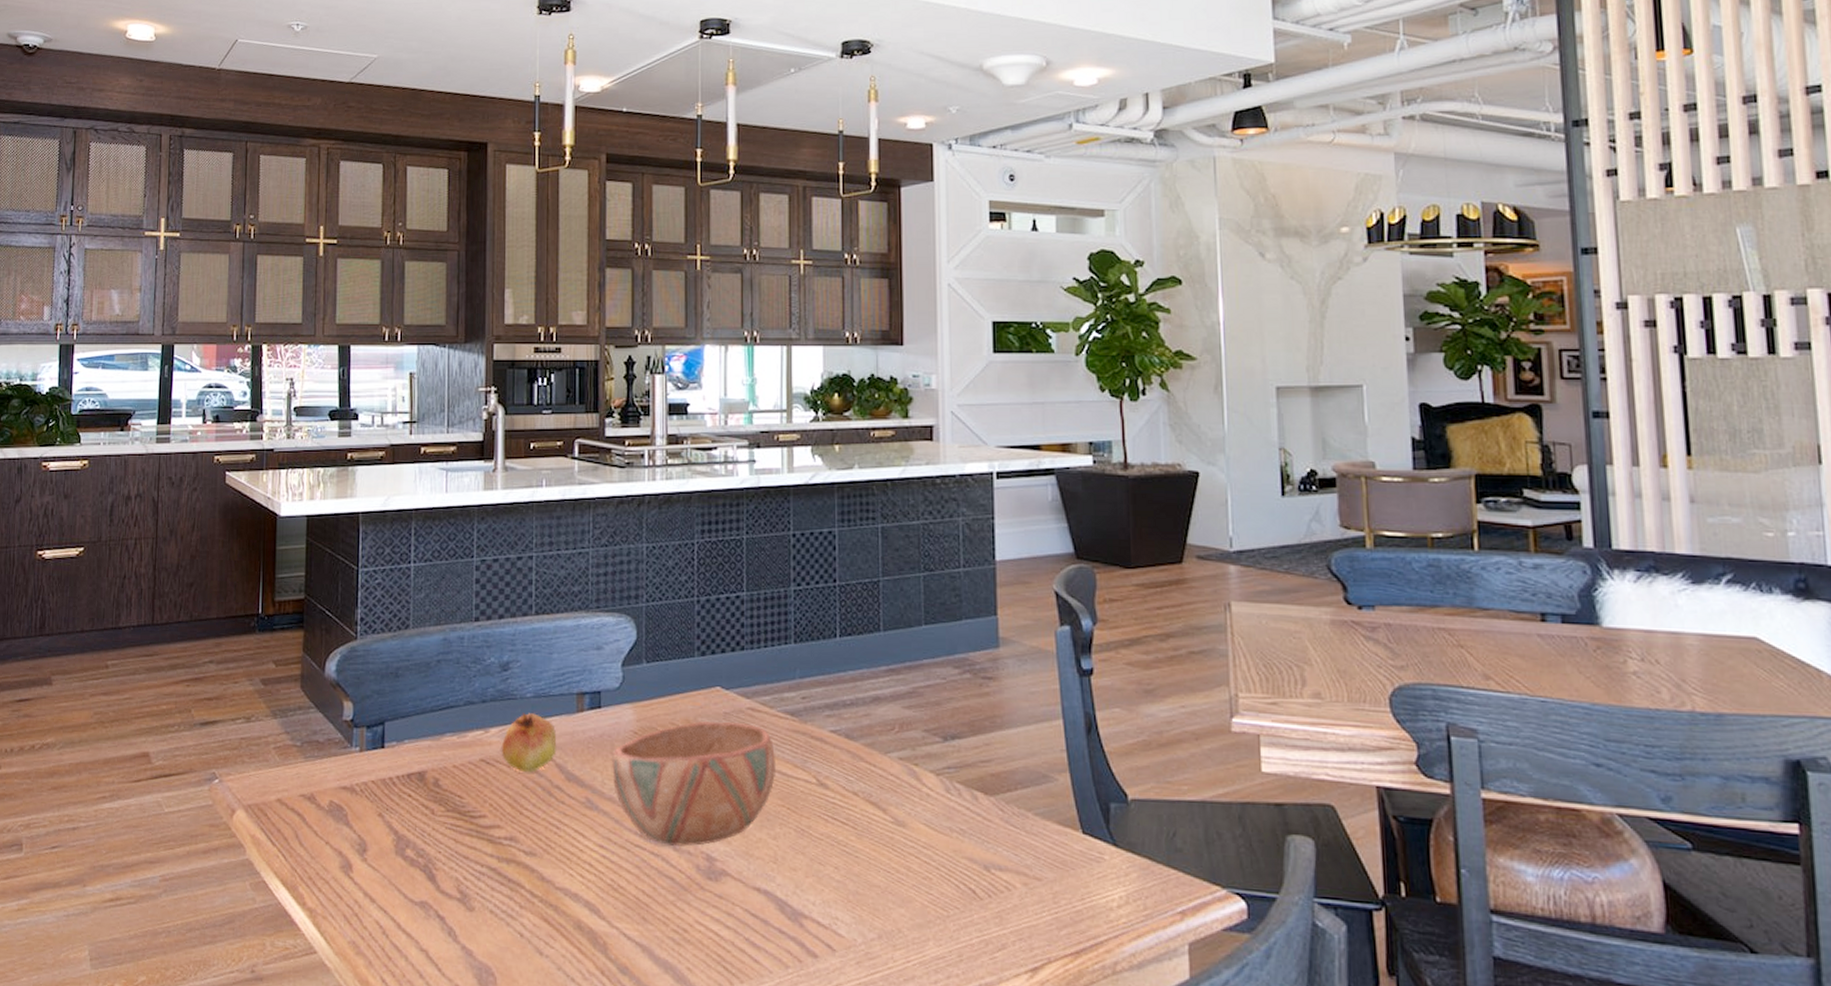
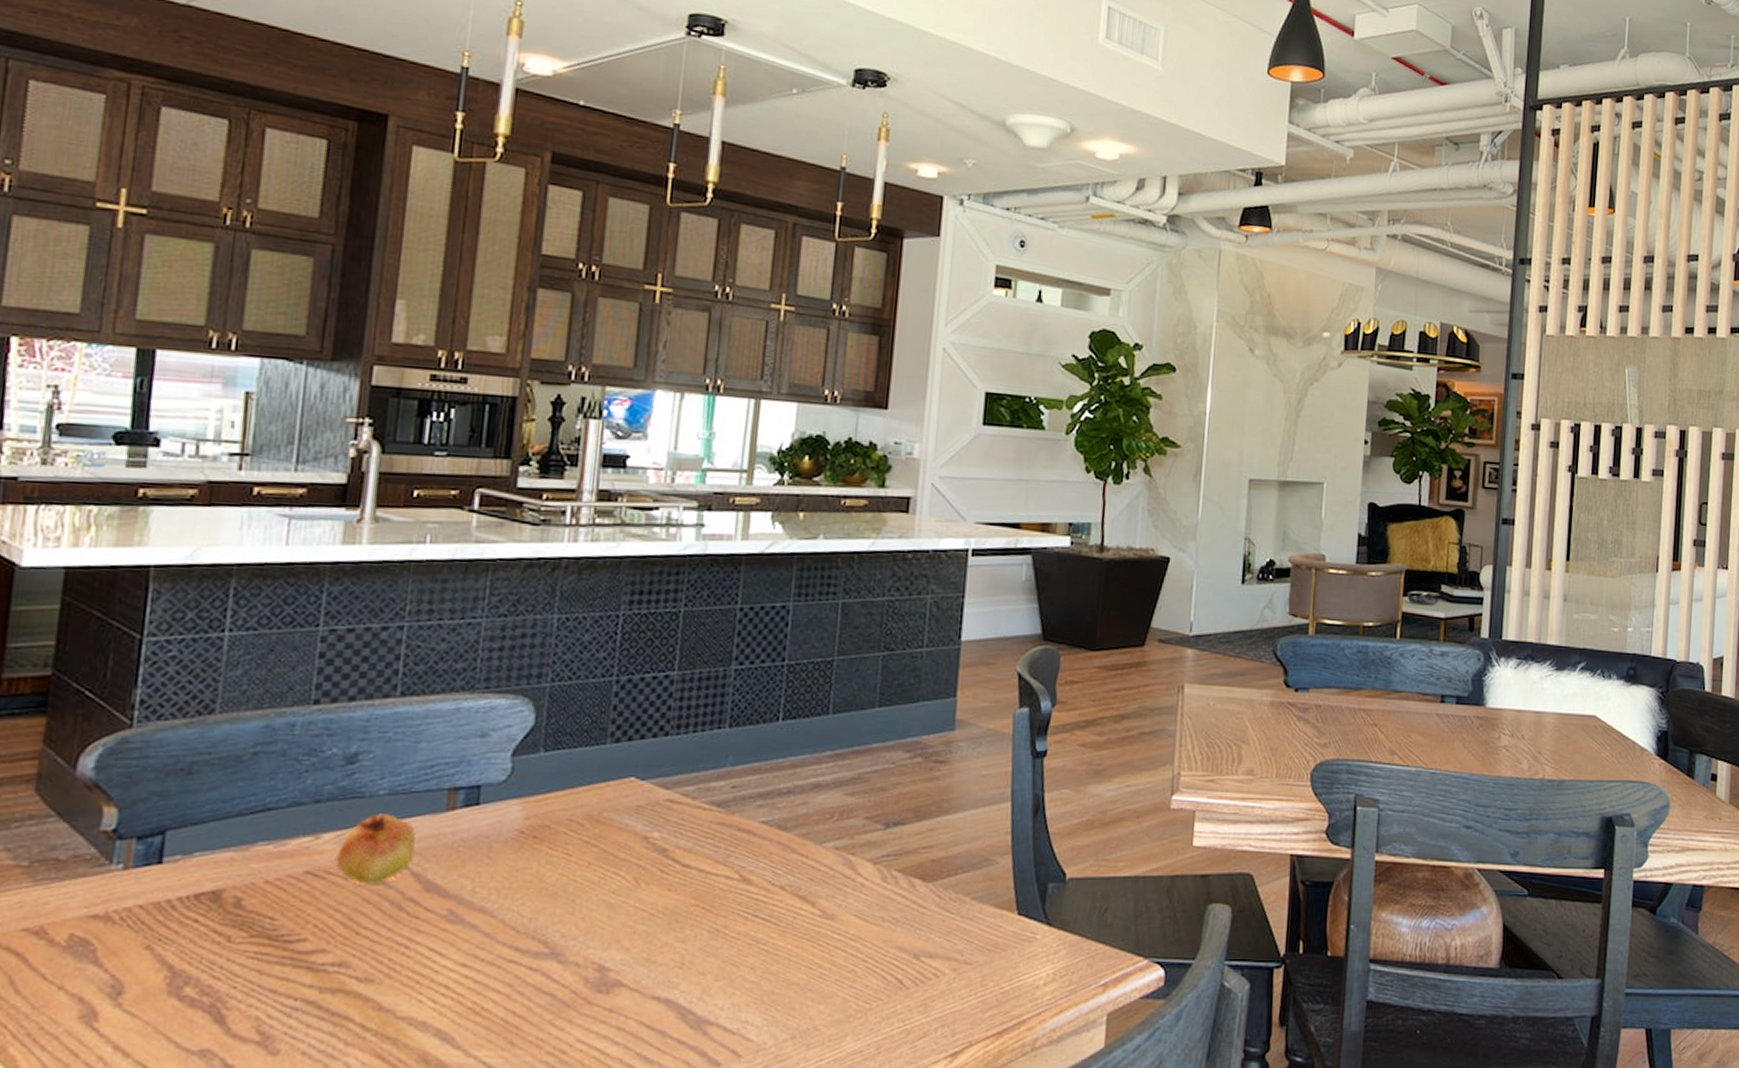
bowl: present [612,720,775,846] -> none [486,815,694,958]

